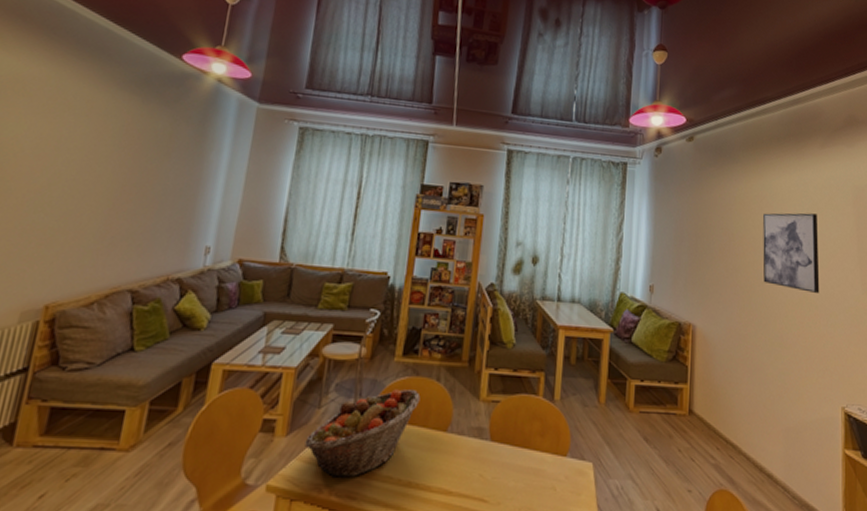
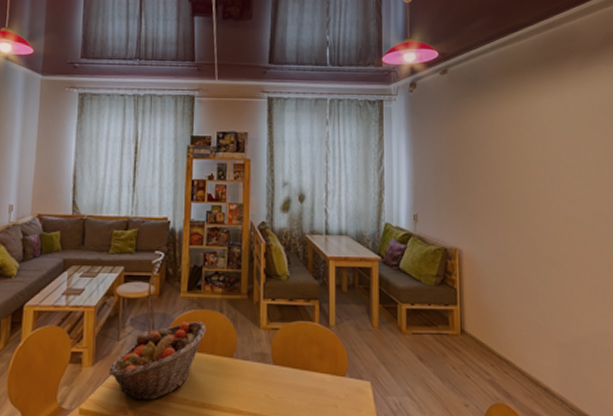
wall art: present [763,213,820,293] -> none [523,134,587,212]

